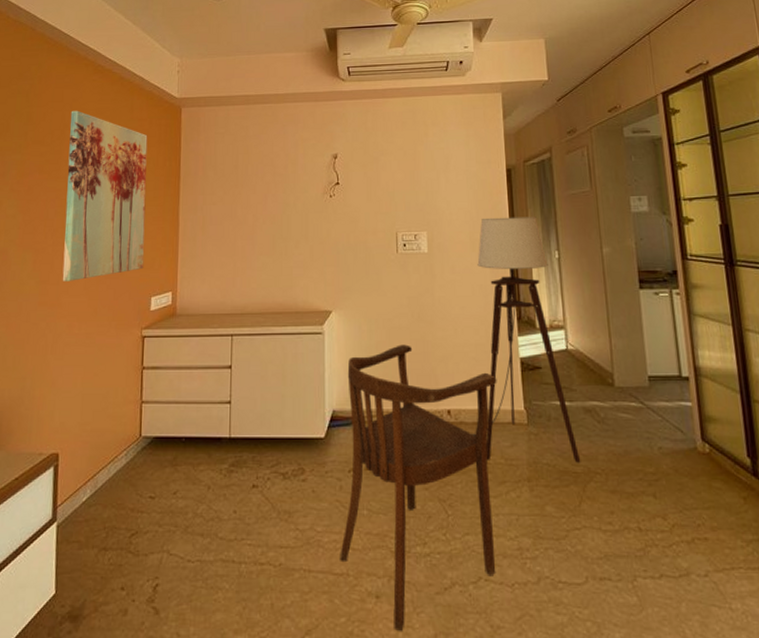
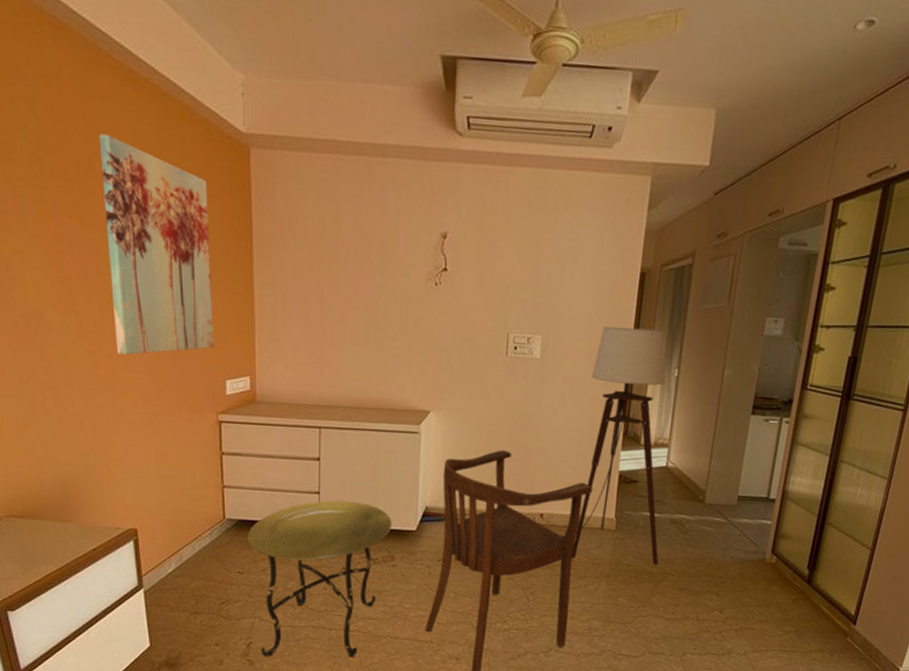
side table: none [161,409,300,604] -> present [248,500,392,658]

